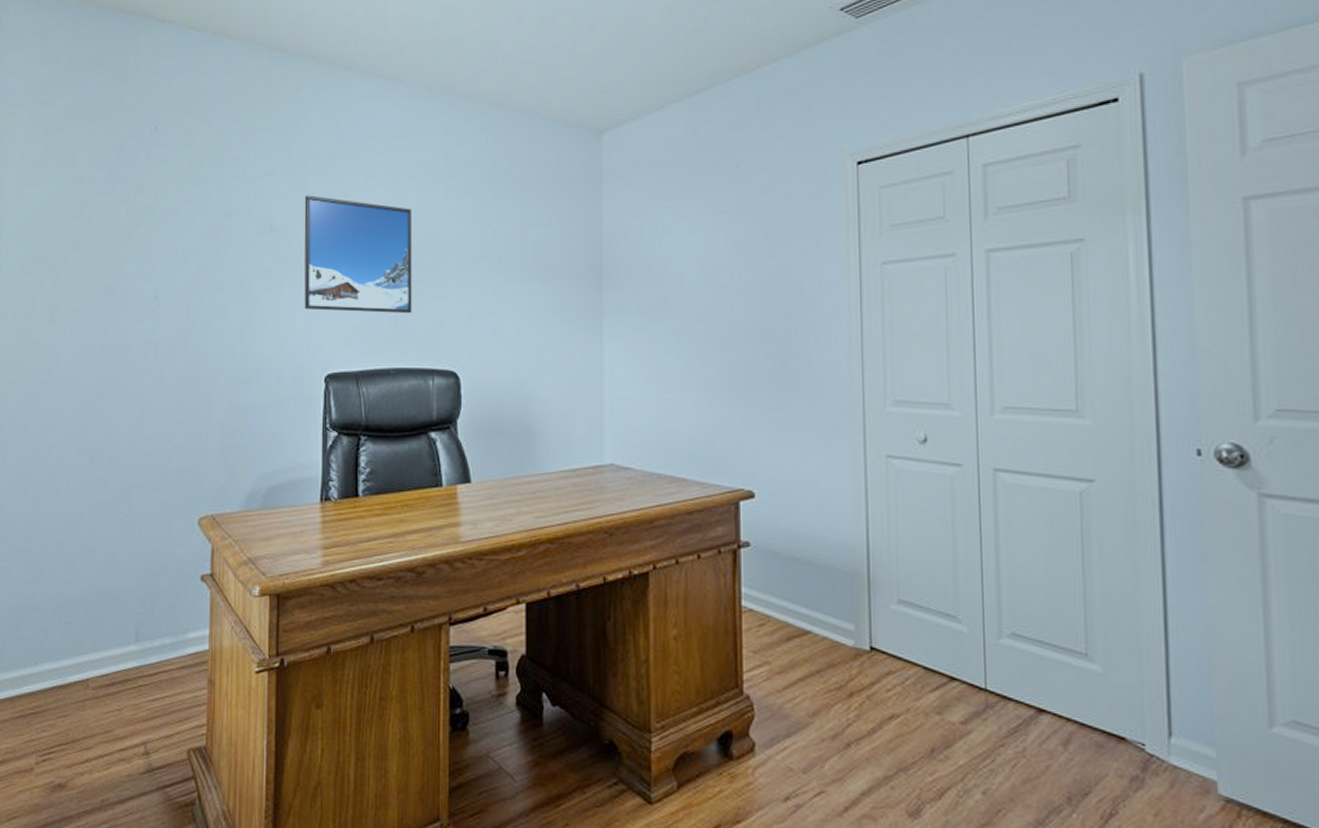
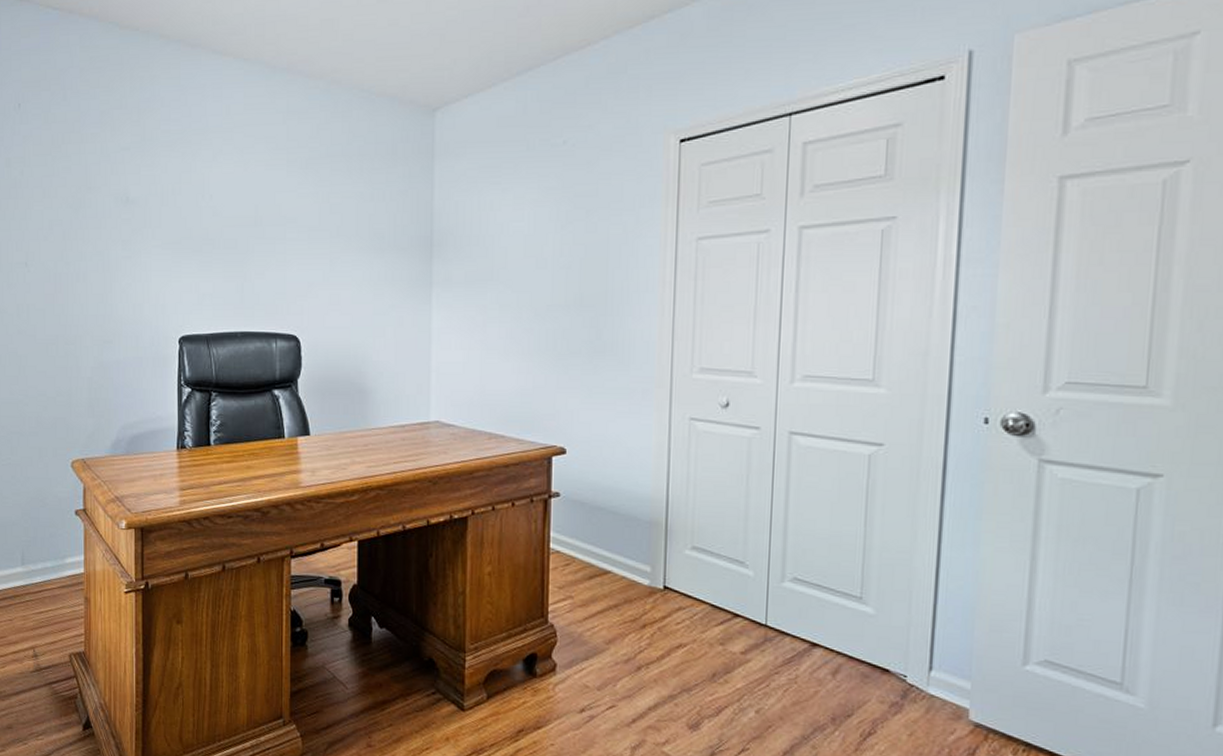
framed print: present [304,195,413,314] -> none [157,170,257,282]

